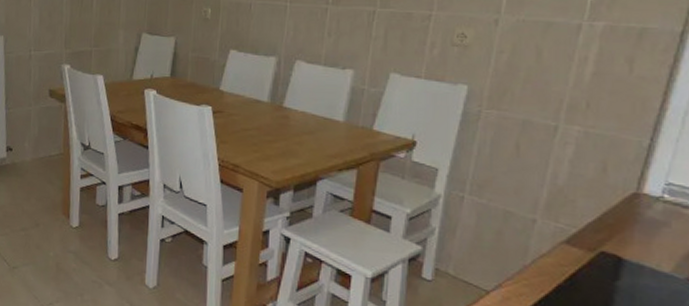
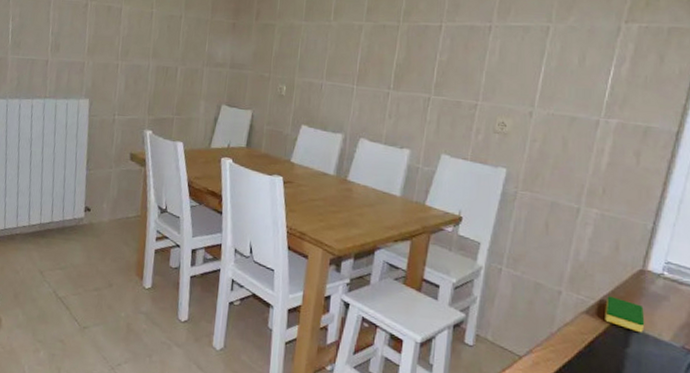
dish sponge: none [590,223,640,264] -> present [605,296,645,333]

